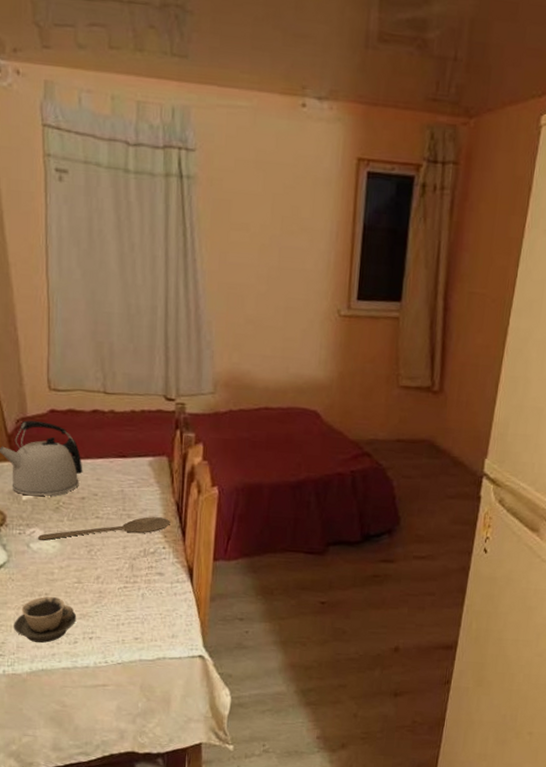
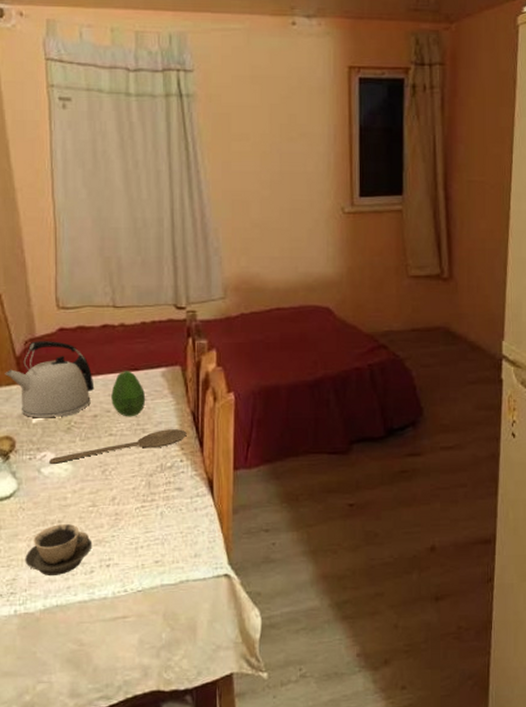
fruit: none [99,457,133,502] -> present [111,371,146,417]

